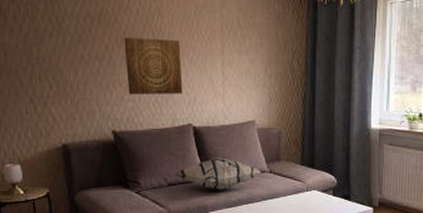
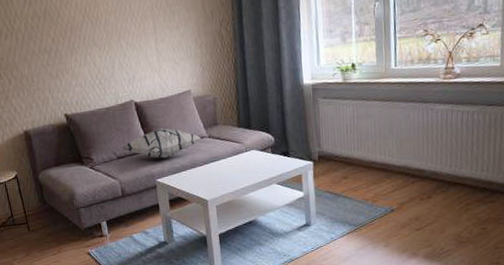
wall art: present [124,38,183,95] -> none [67,24,123,81]

